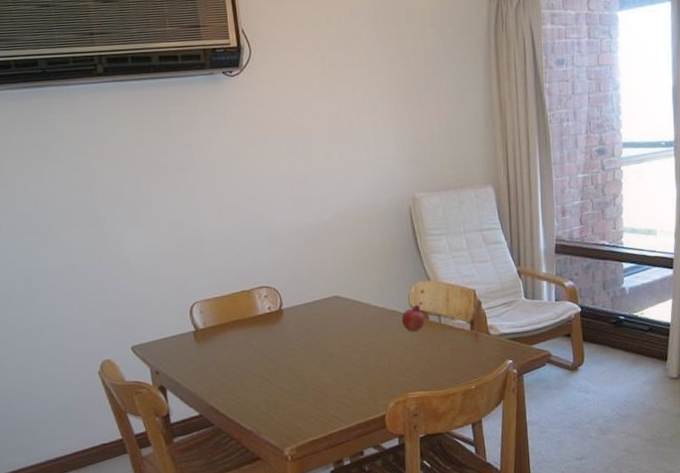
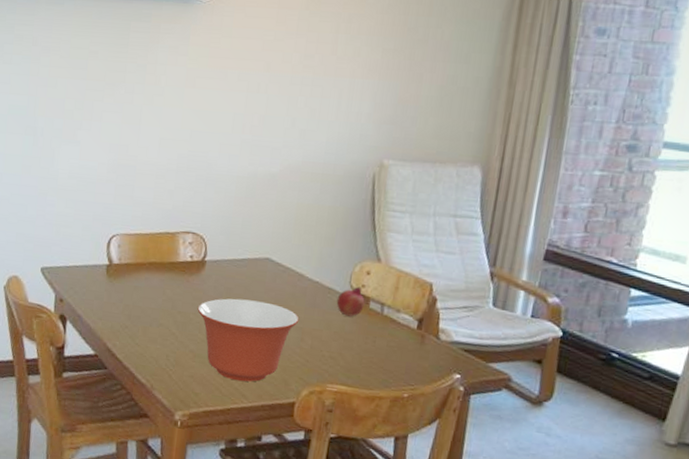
mixing bowl: none [284,334,374,409] -> present [197,298,300,382]

